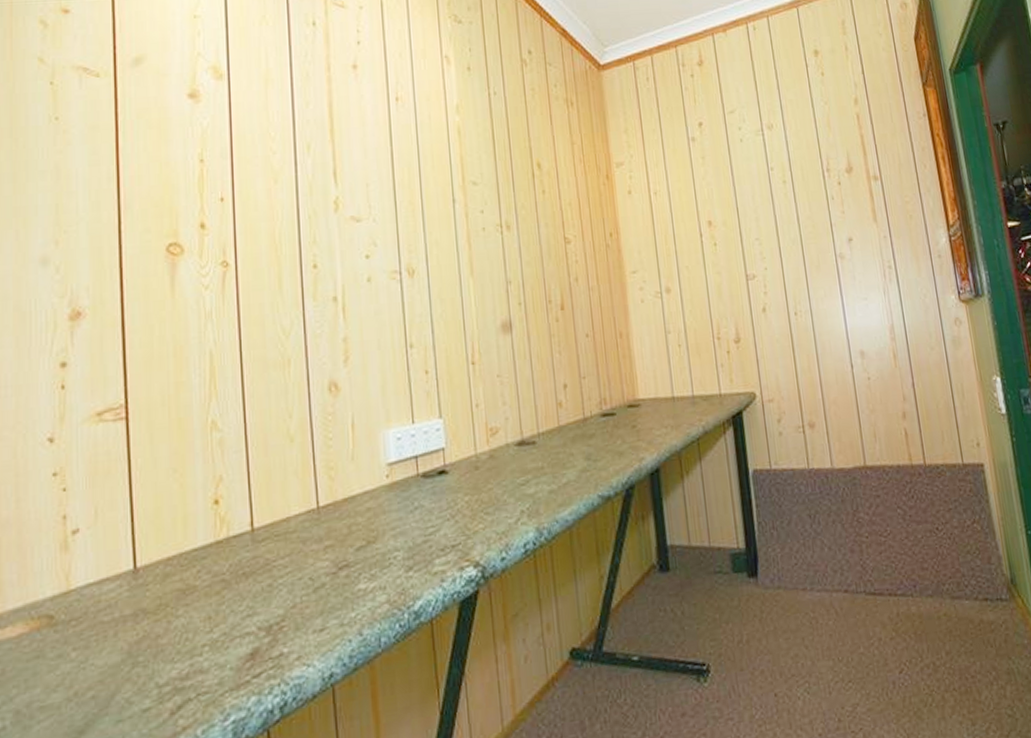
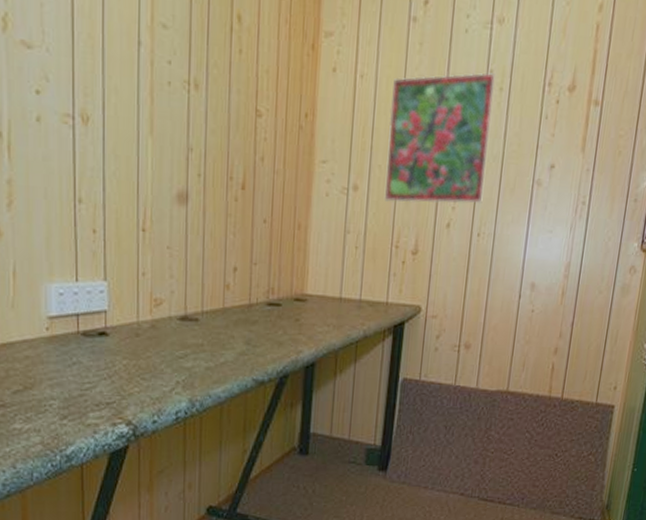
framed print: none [685,170,792,298] -> present [384,73,495,205]

